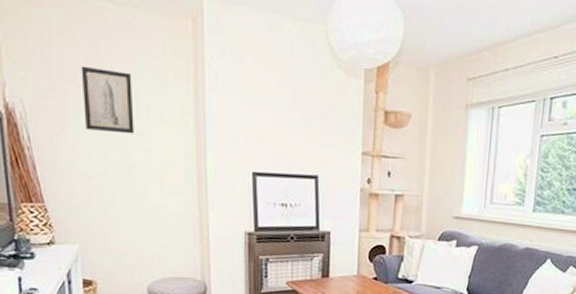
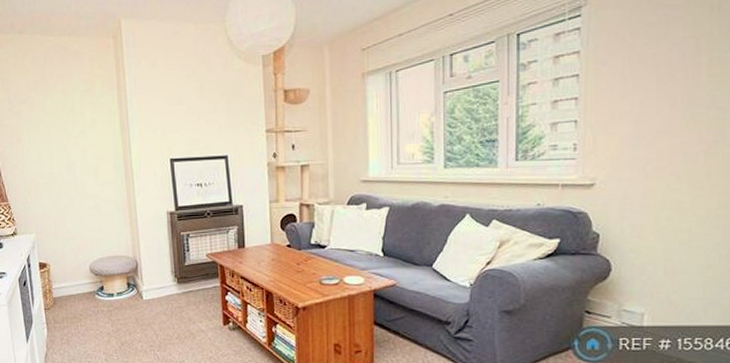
wall art: present [81,65,134,134] -> none [31,88,73,139]

